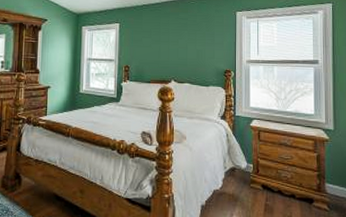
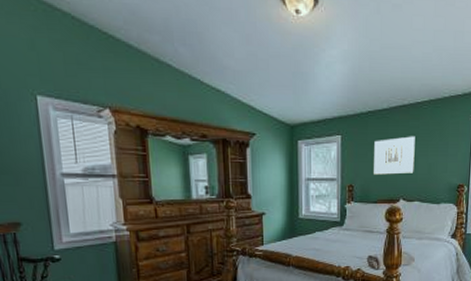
wall art: none [148,26,184,59] -> present [374,136,415,175]

